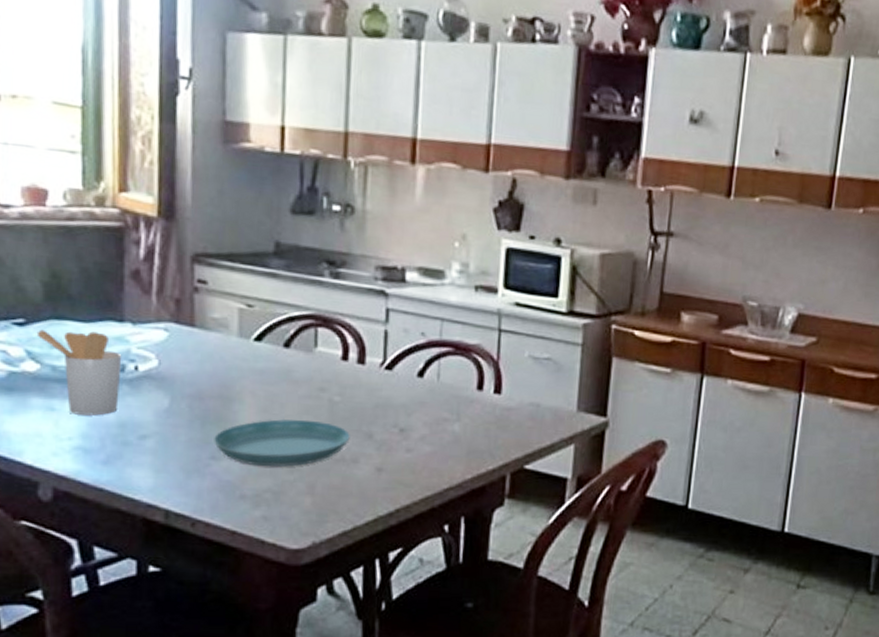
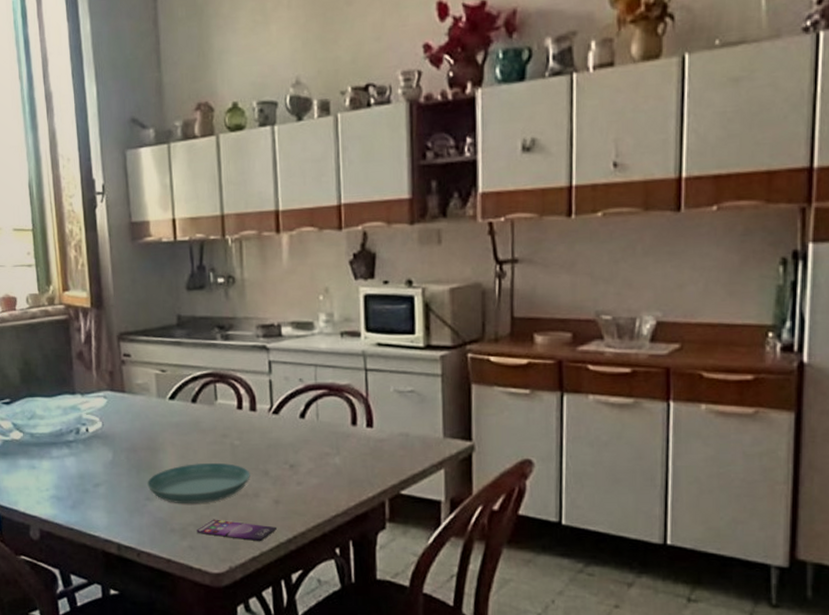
utensil holder: present [36,329,122,416] -> none [18,404,78,471]
smartphone: none [274,485,376,515] -> present [196,519,277,542]

